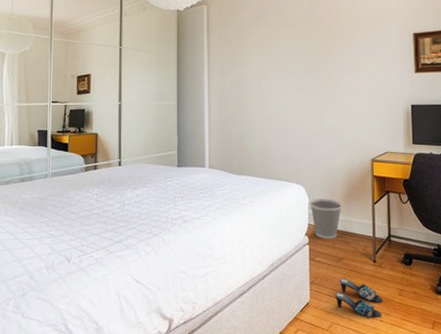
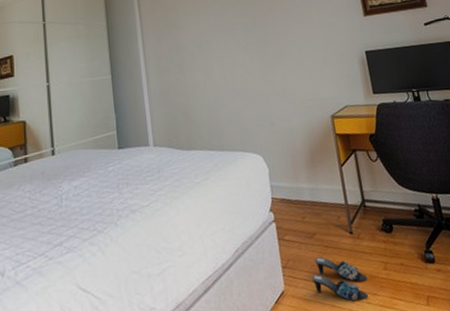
wastebasket: present [310,198,342,239] -> none [270,165,307,214]

